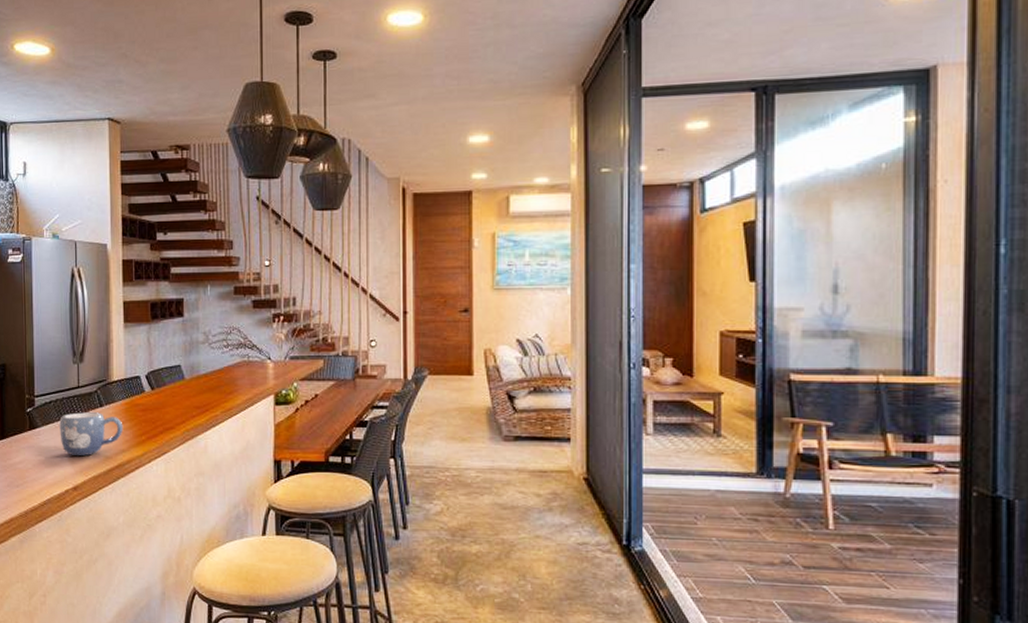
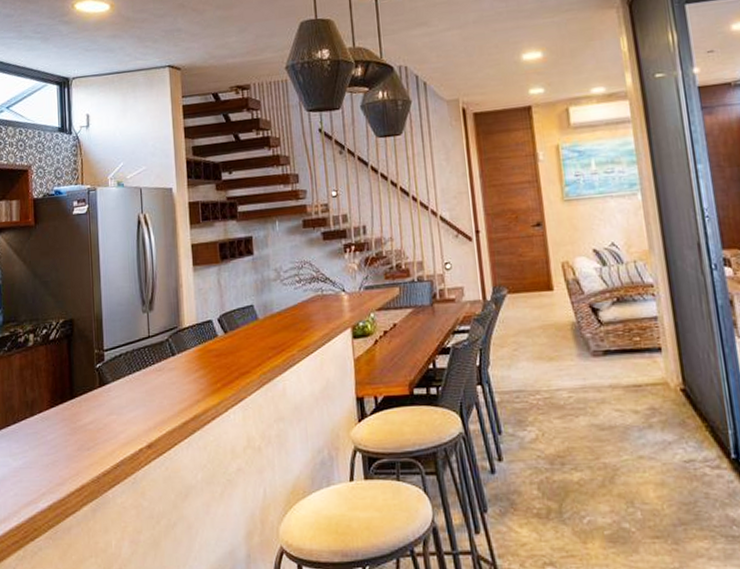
mug: present [59,412,123,457] -> none [130,362,198,411]

